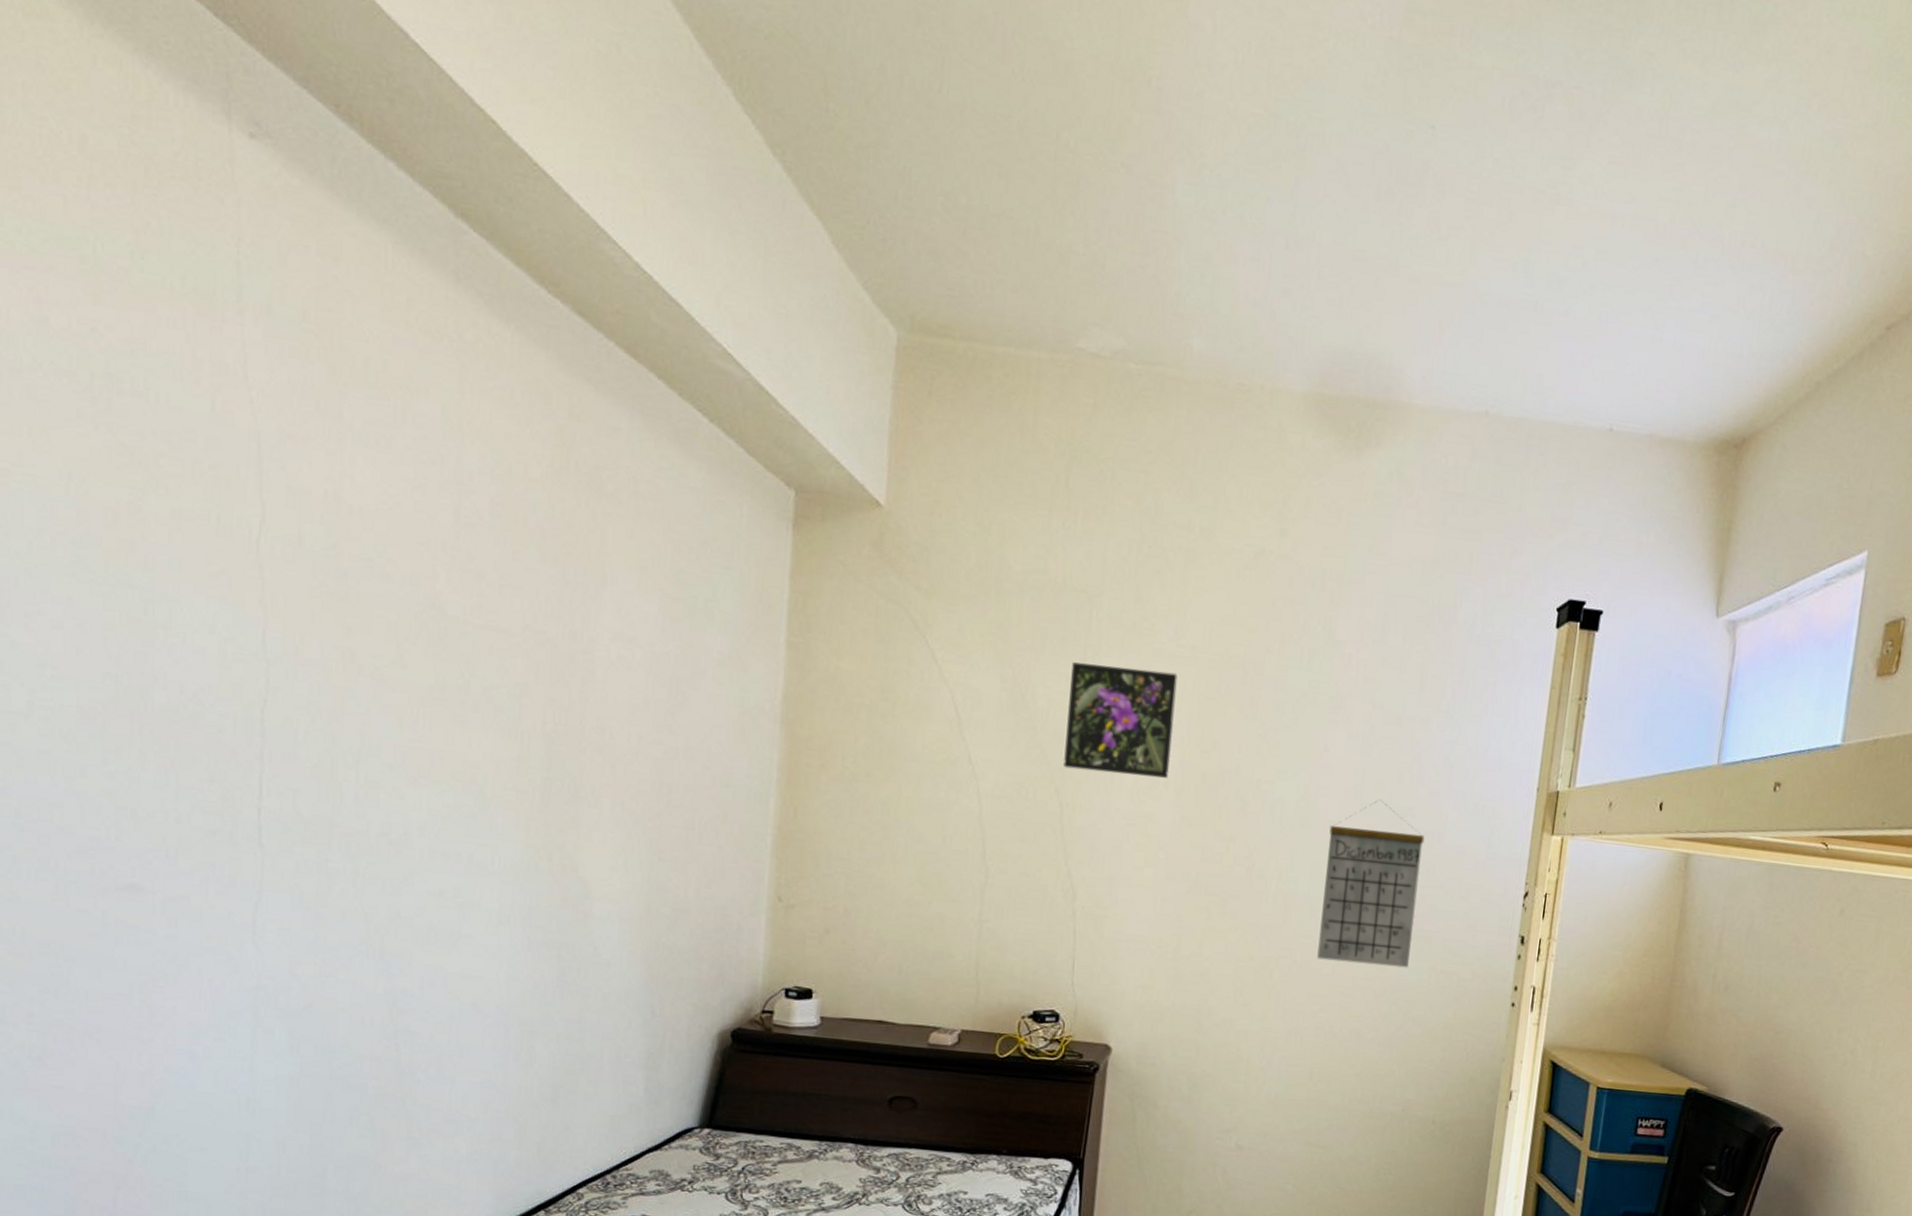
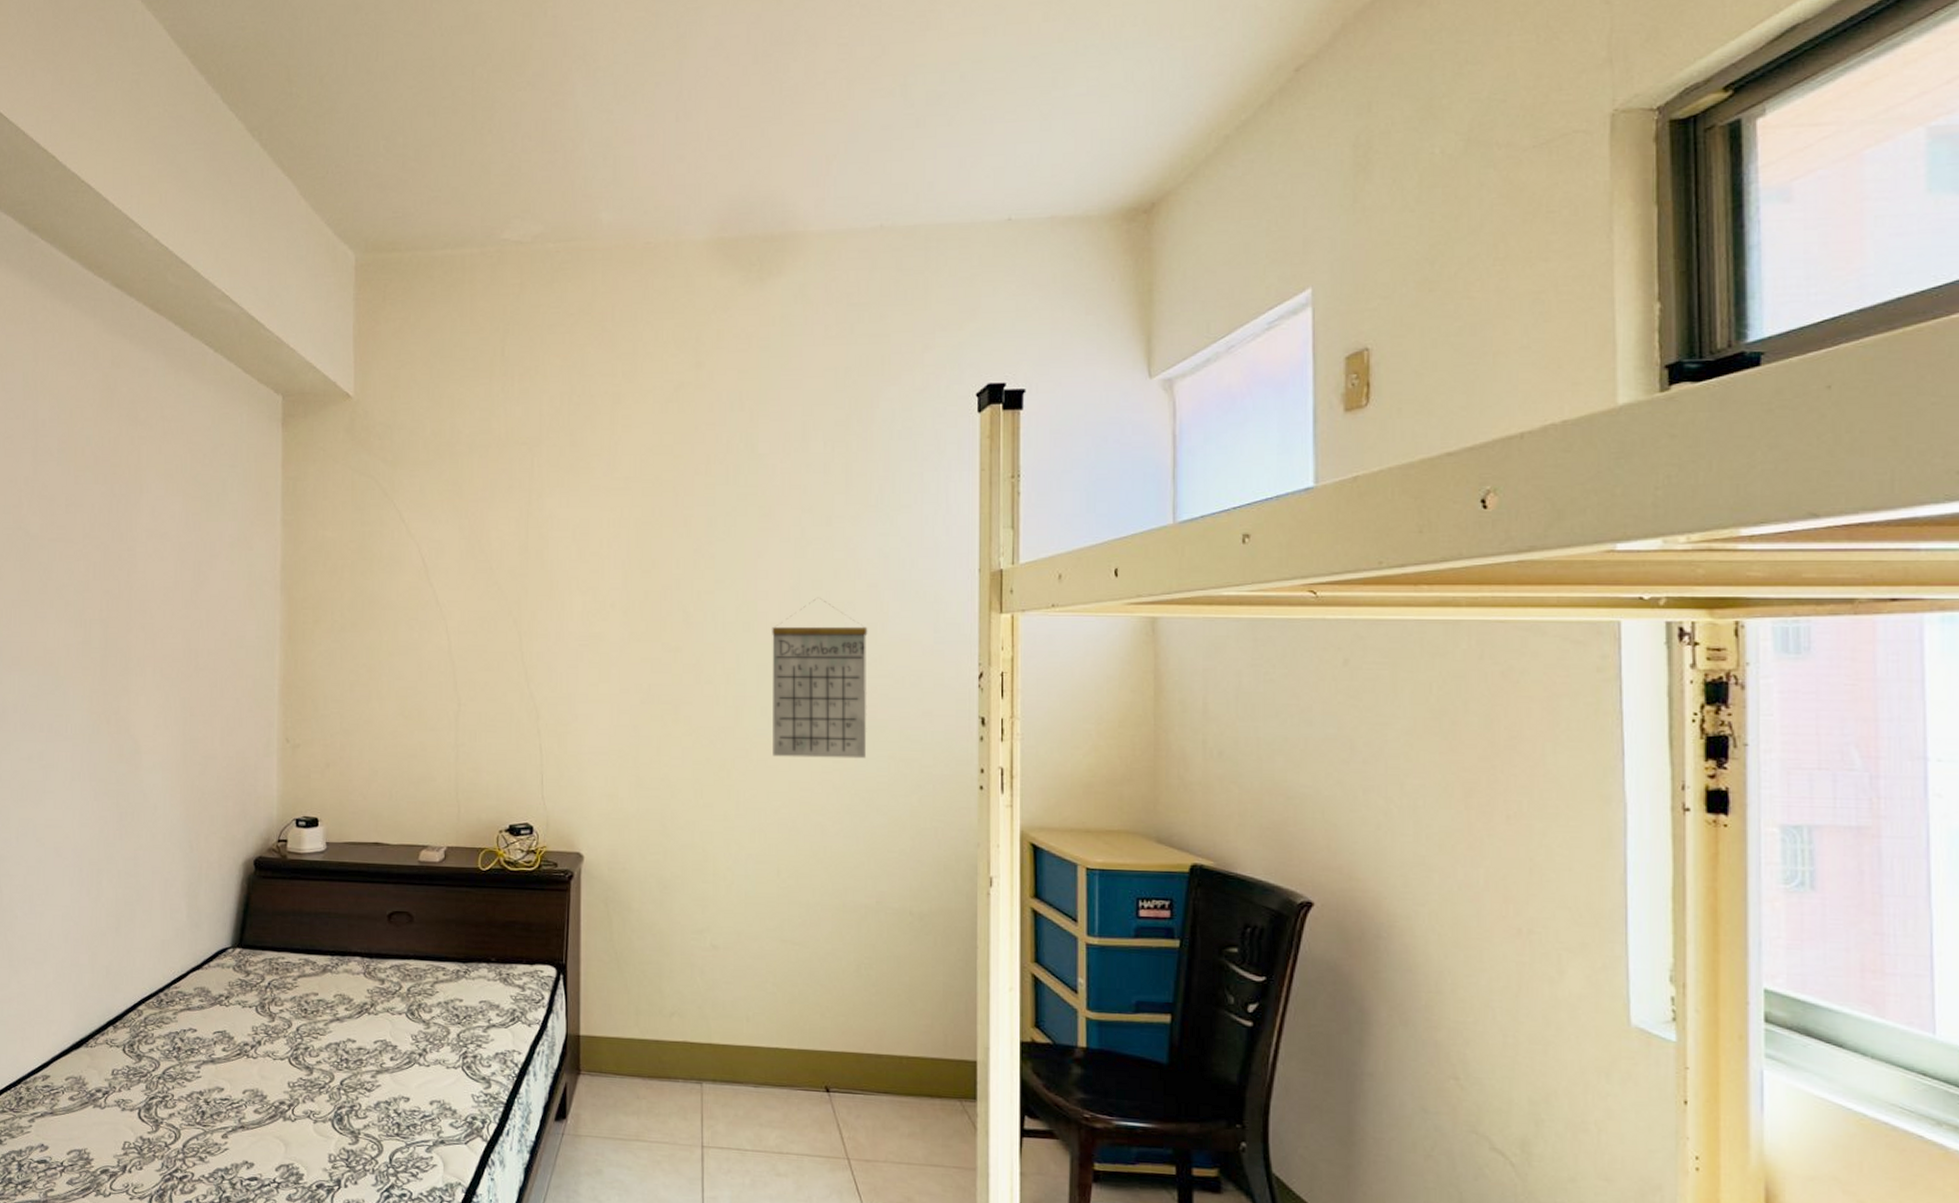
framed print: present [1064,662,1178,778] -> none [518,504,614,601]

